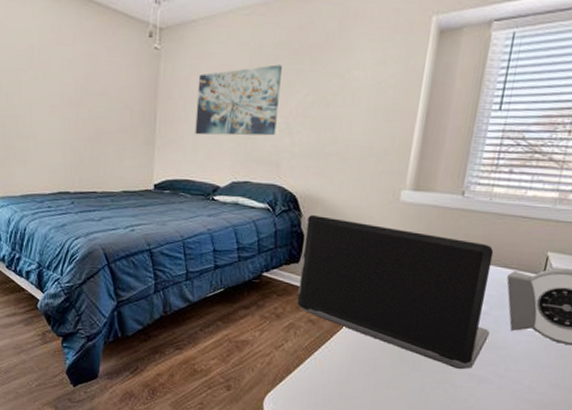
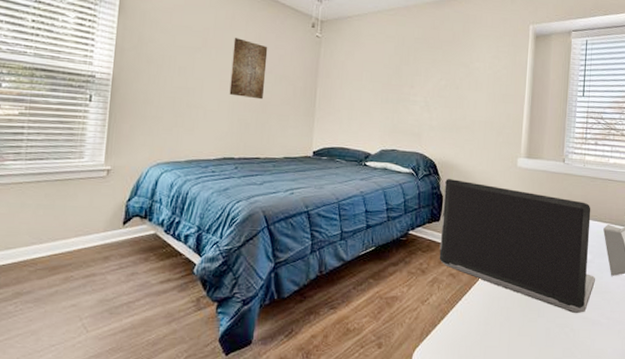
wall art: none [60,55,100,127] -> present [229,38,268,100]
wall art: present [195,64,282,136] -> none [349,54,420,112]

